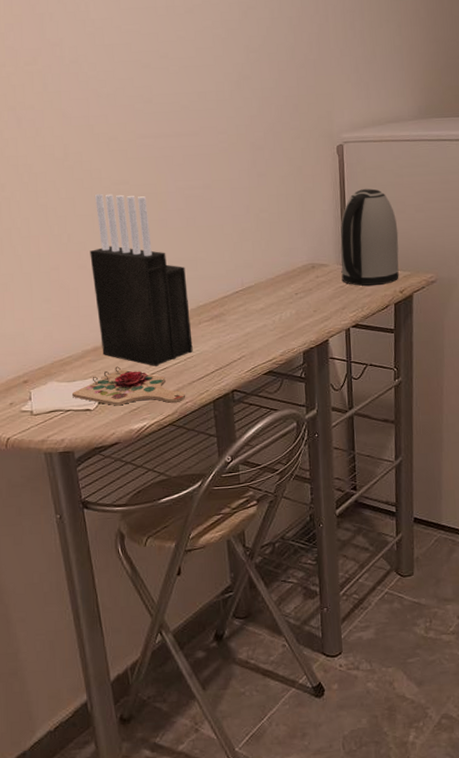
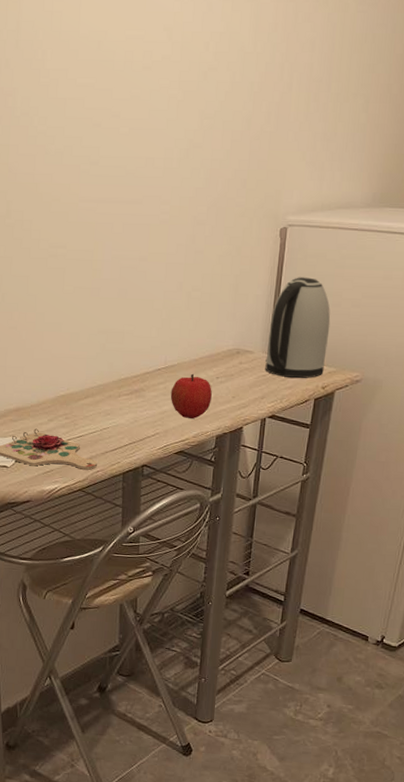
knife block: present [90,193,193,366] -> none [21,255,112,433]
fruit: none [251,292,293,337] -> present [170,373,212,419]

